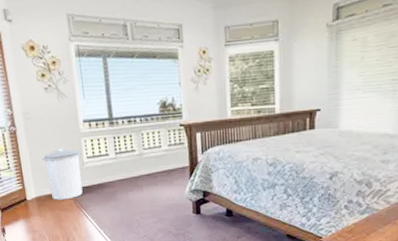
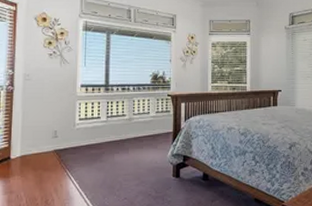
trash can: present [42,149,83,200] -> none [34,110,75,160]

